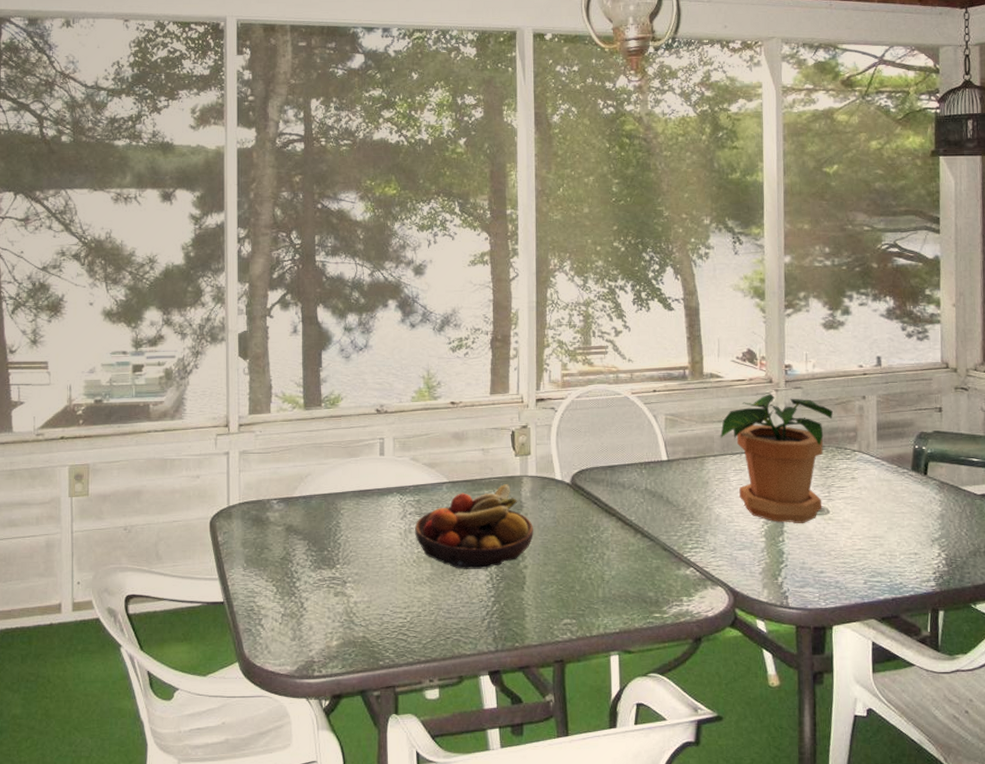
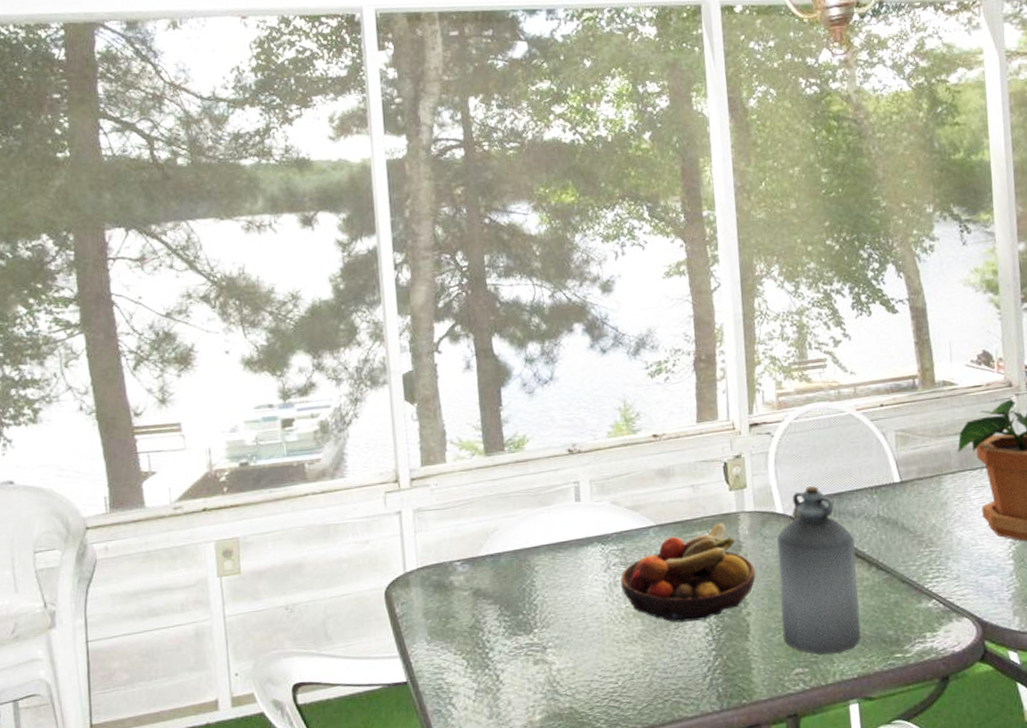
bottle: none [554,458,625,609] -> present [777,486,861,654]

